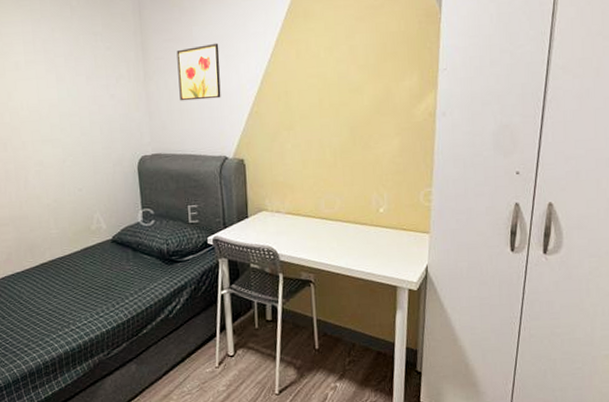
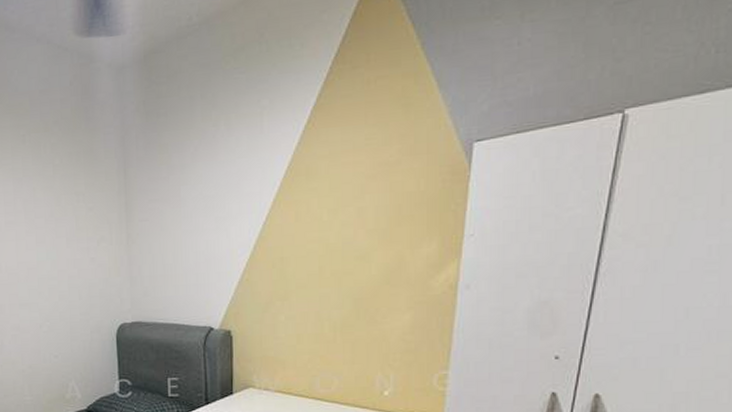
wall art: present [176,43,221,101] -> none [162,203,209,266]

